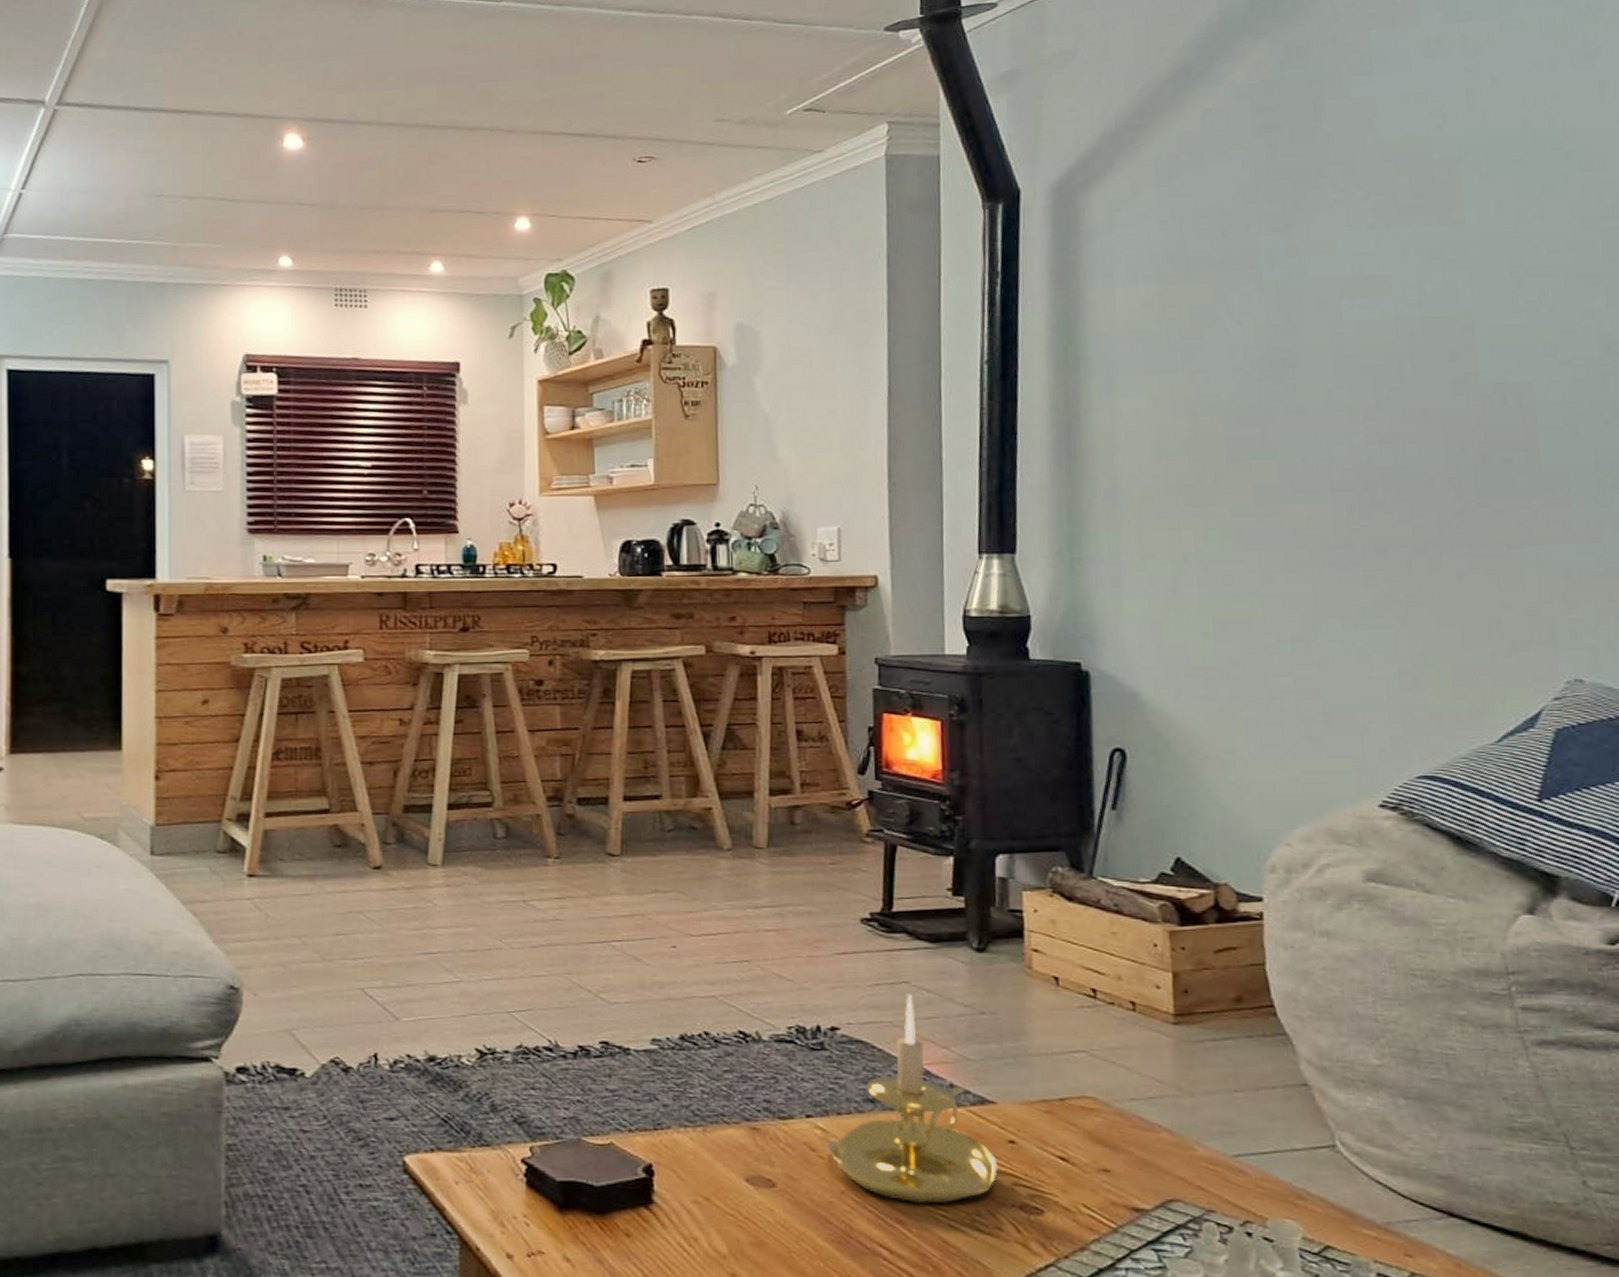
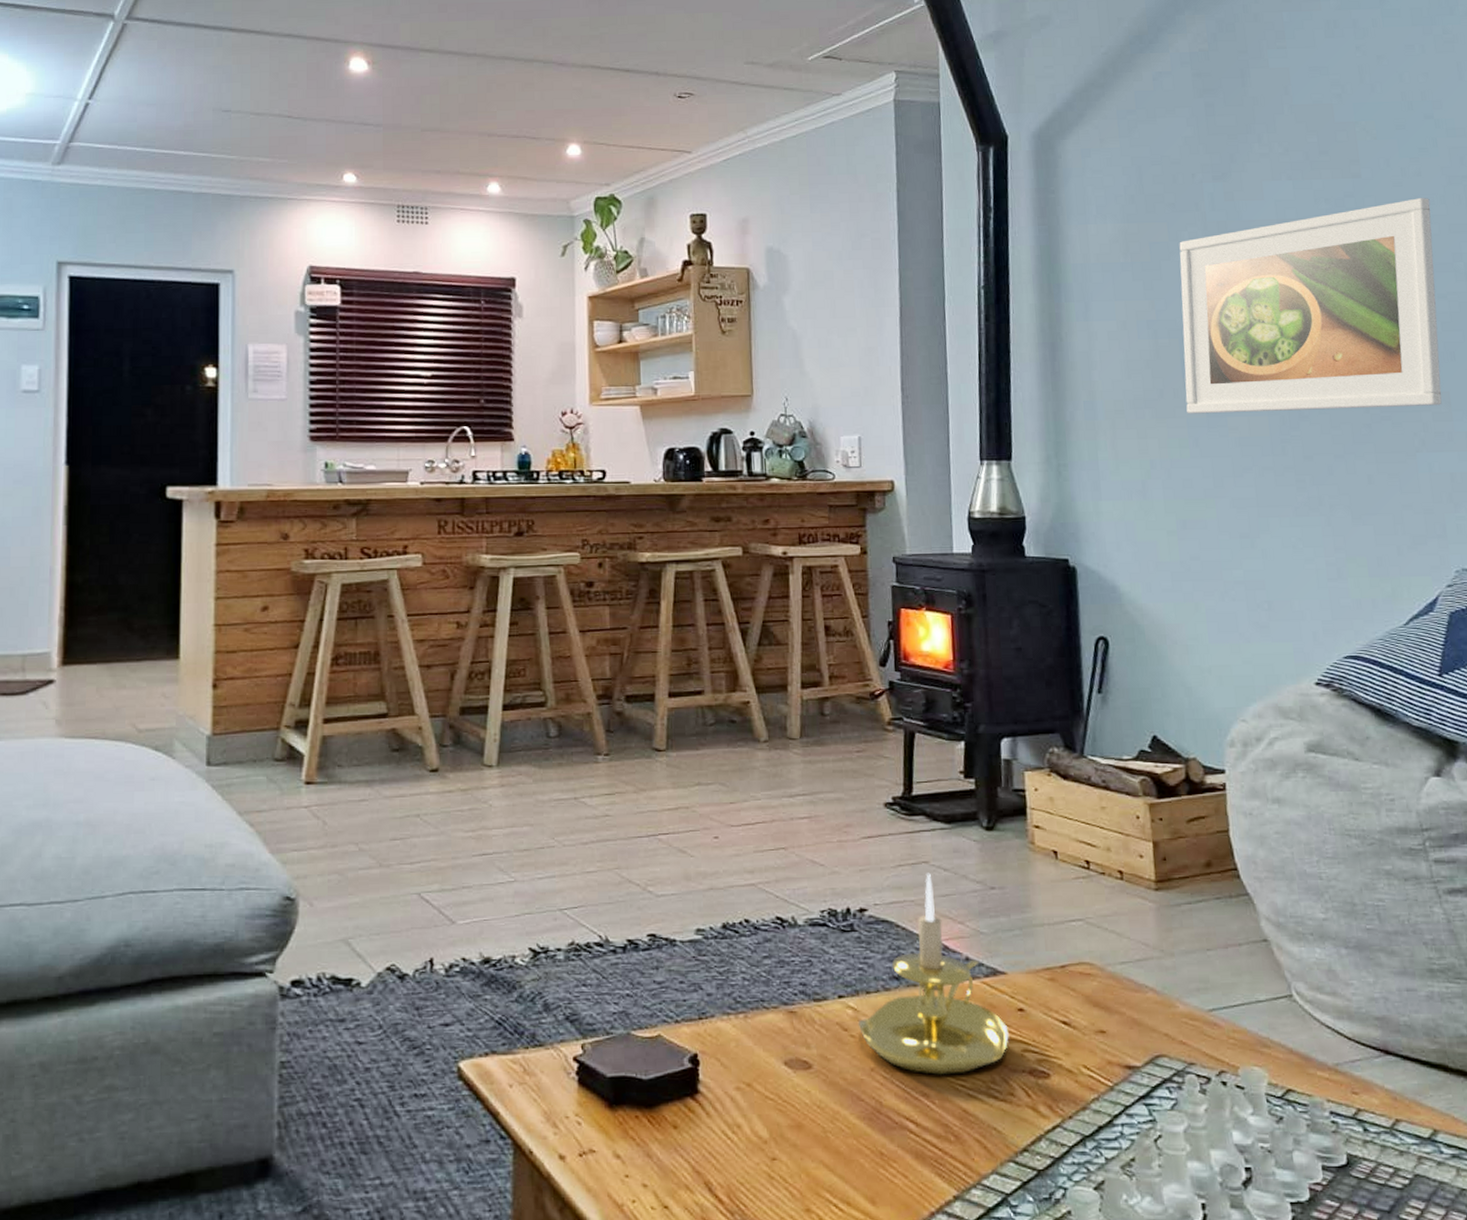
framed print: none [1227,245,1559,502] -> present [1179,198,1442,414]

